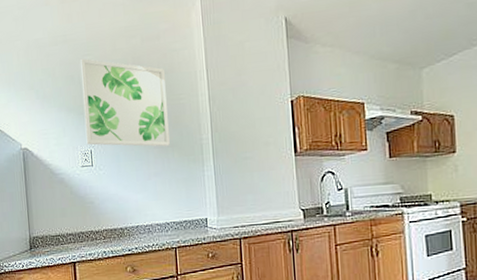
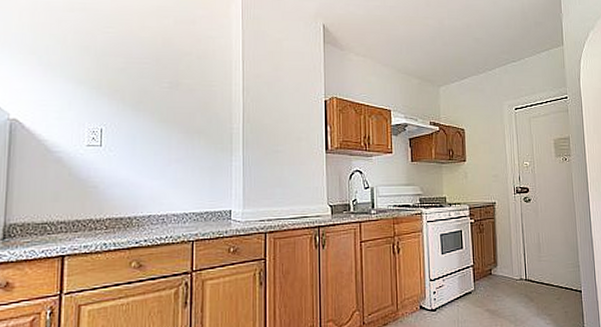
wall art: present [80,58,170,147] -> none [96,30,197,133]

